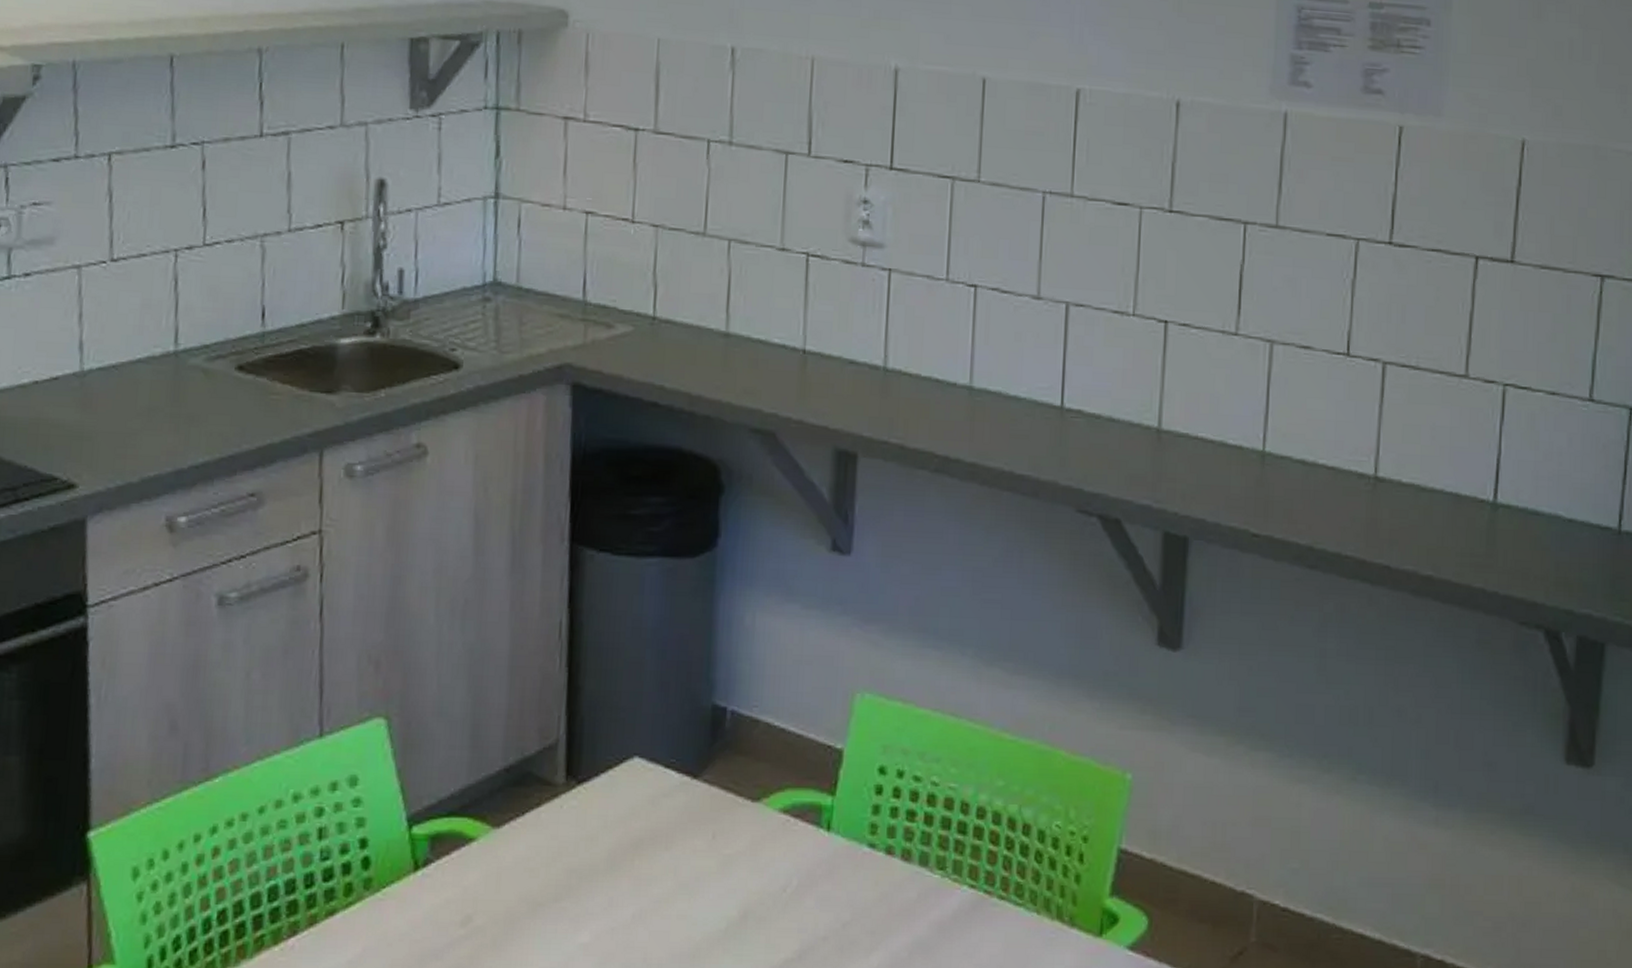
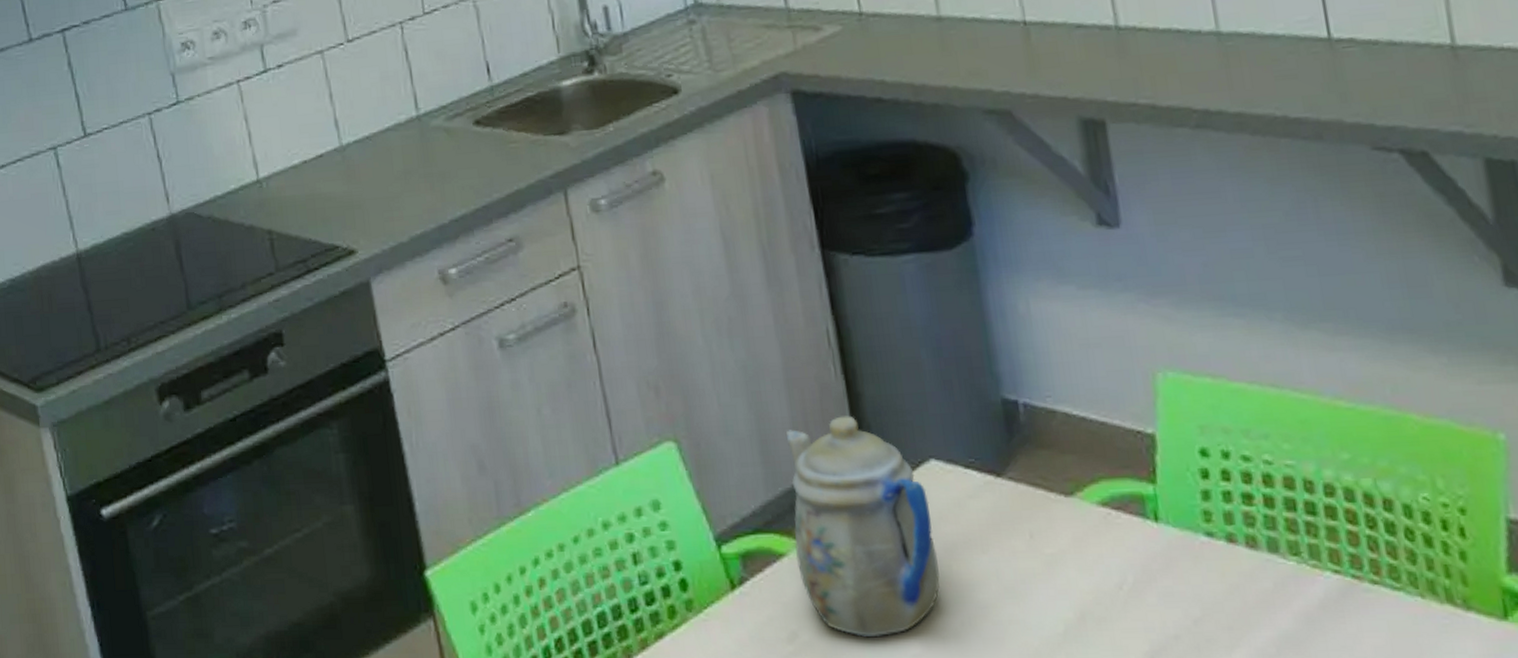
teapot: none [485,707,625,924] -> present [785,416,940,637]

